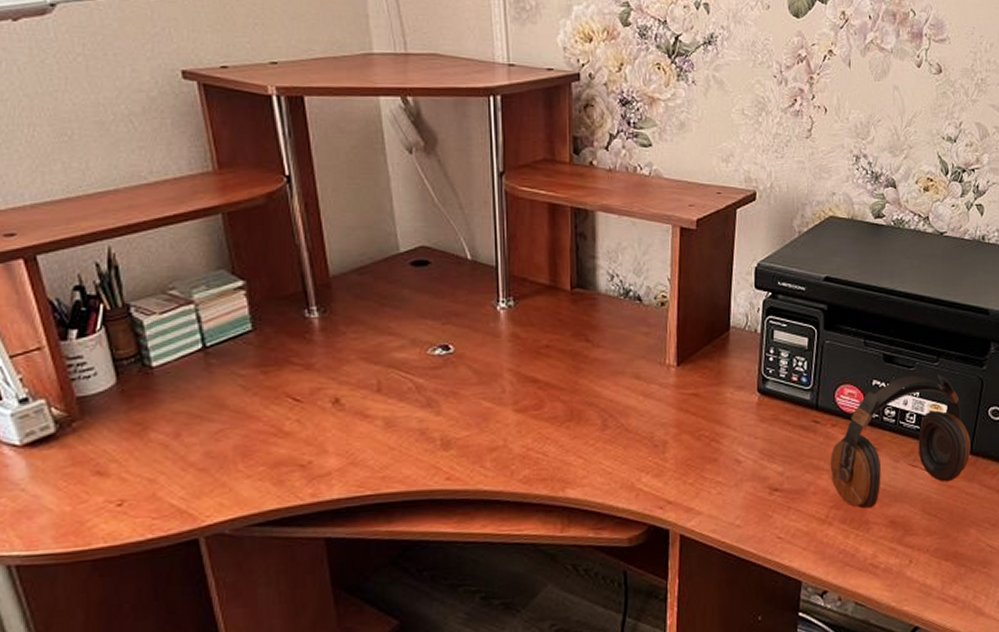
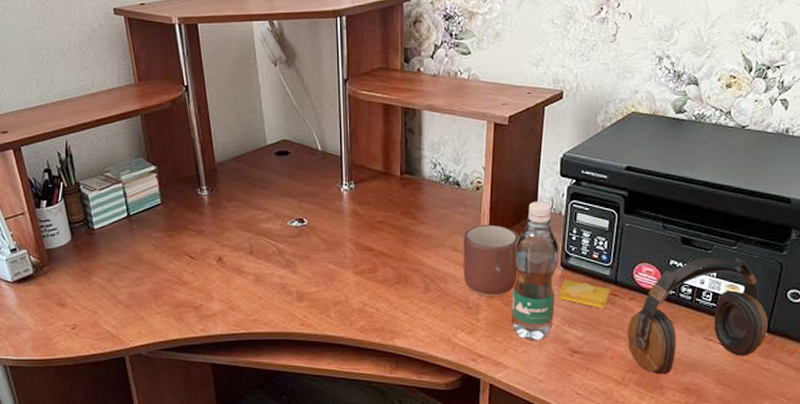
mug: none [646,345,711,432] -> present [463,224,520,297]
bottle: none [703,317,755,481] -> present [512,201,559,341]
sticky notes: none [756,407,812,438] -> present [559,280,611,309]

